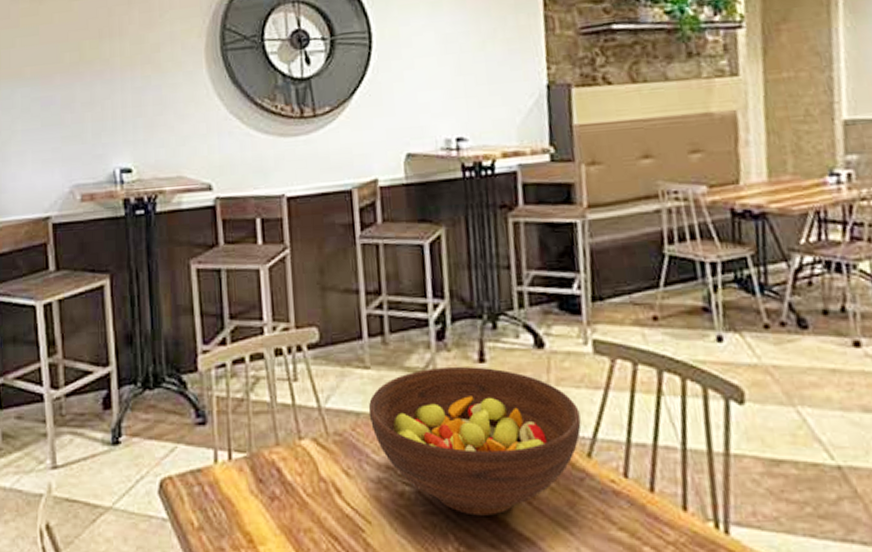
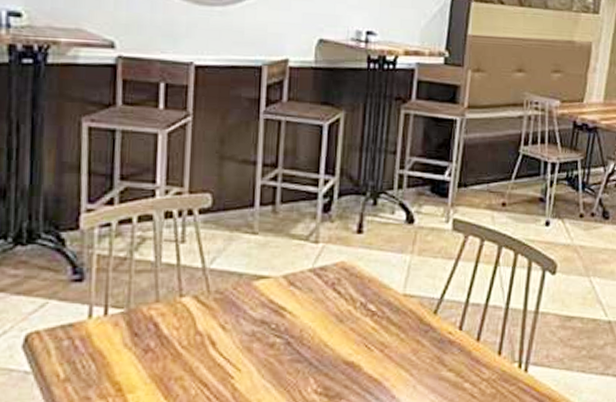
fruit bowl: present [368,366,582,516] -> none [251,235,433,362]

